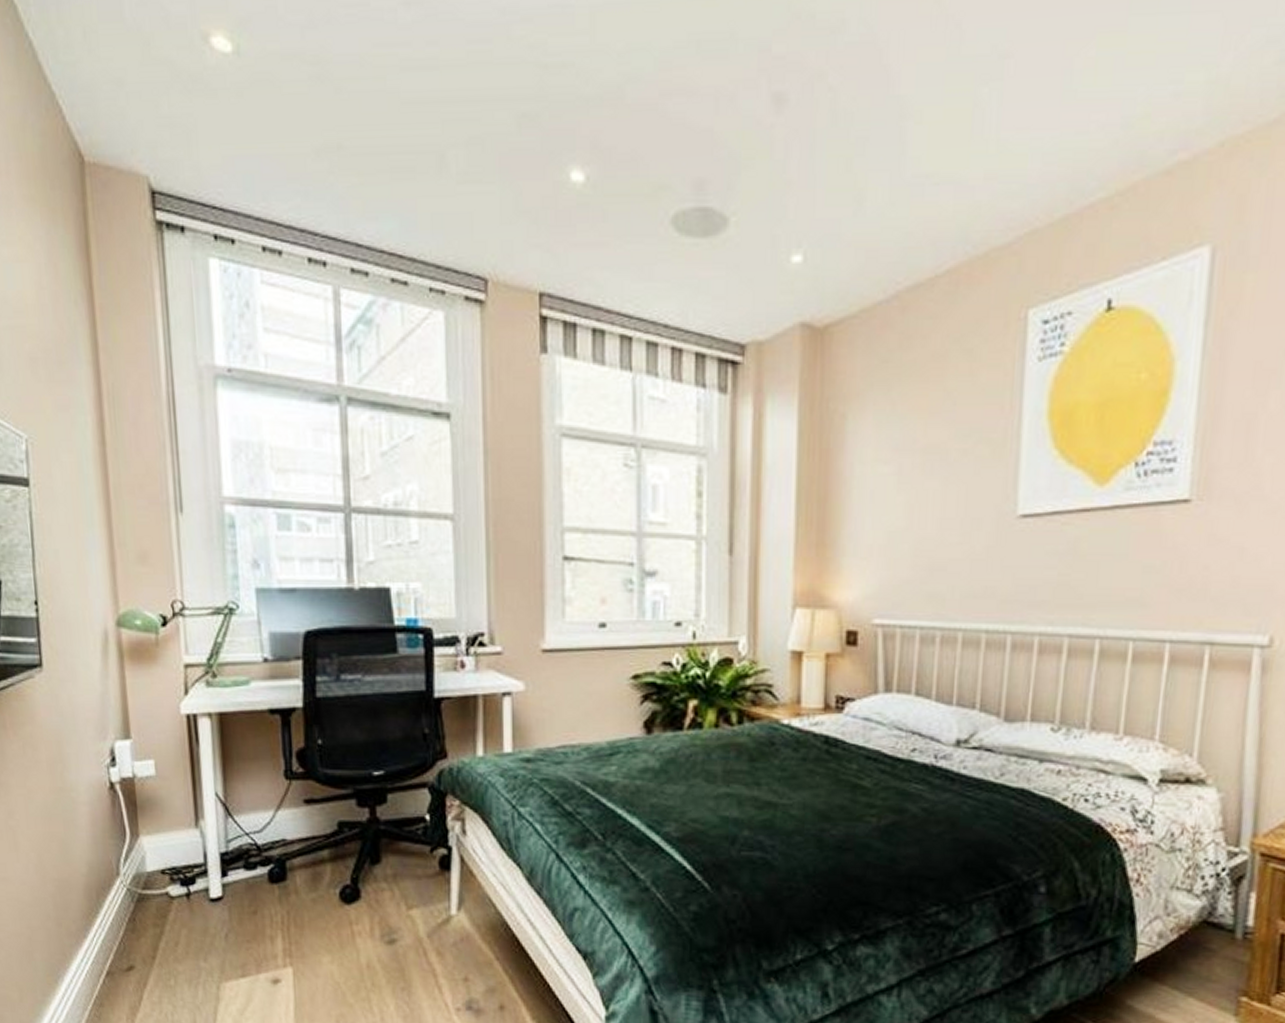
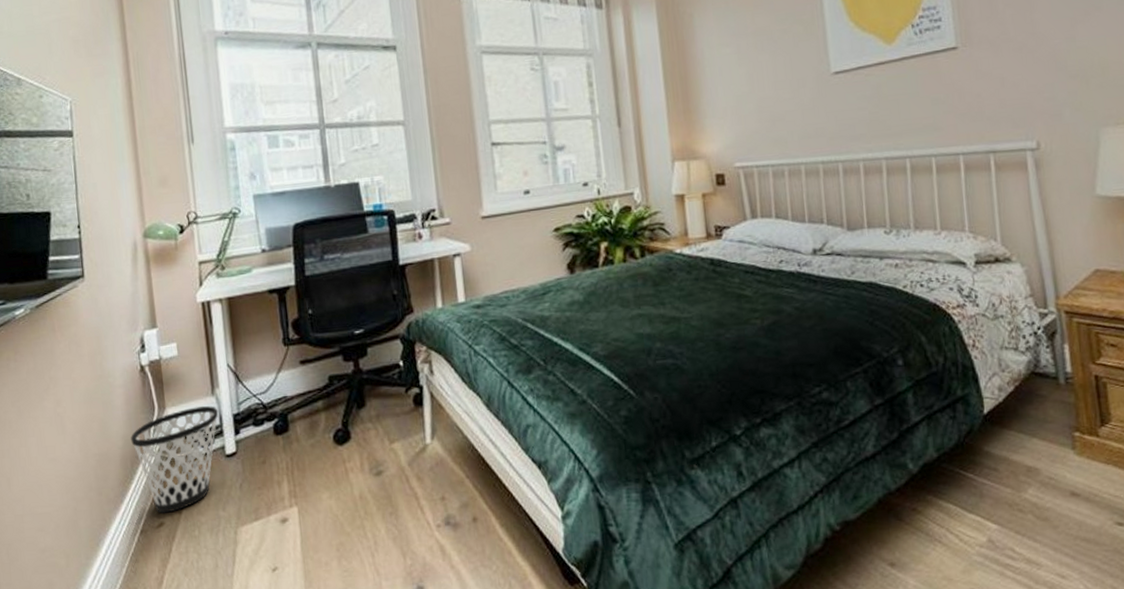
wastebasket: none [97,839,203,956] -> present [131,406,219,513]

